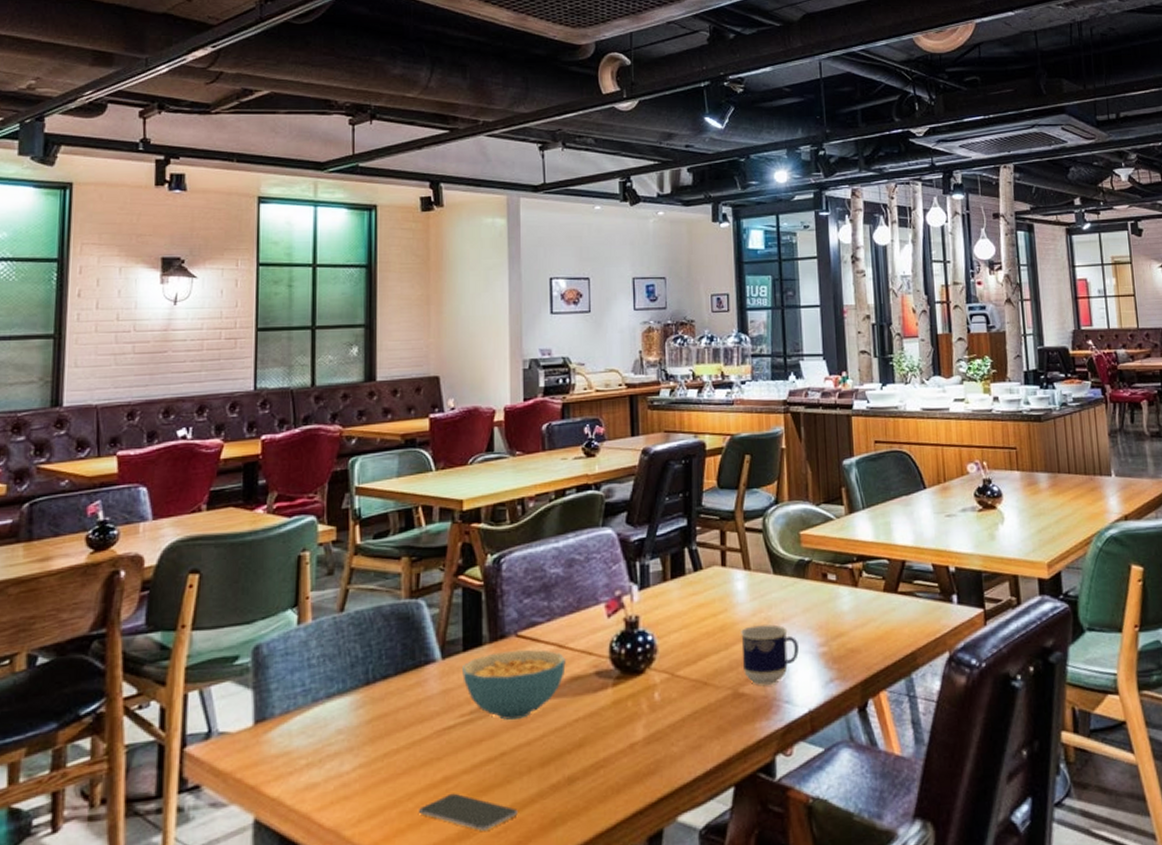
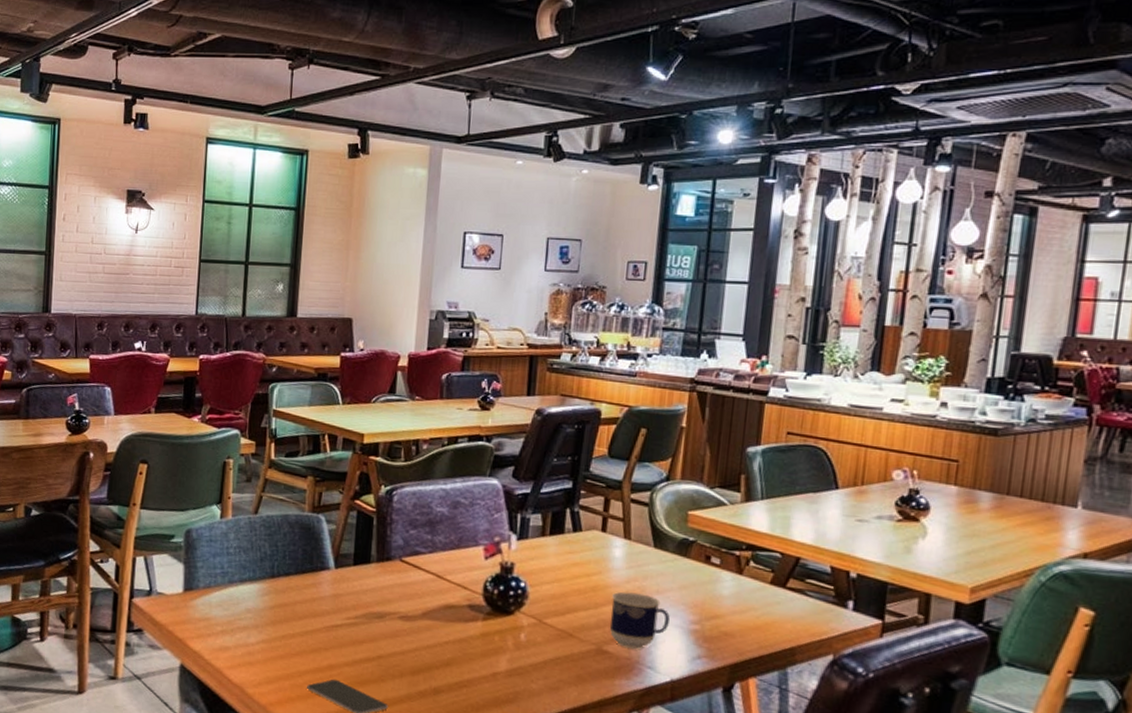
cereal bowl: present [463,649,566,720] -> none [351,571,443,632]

